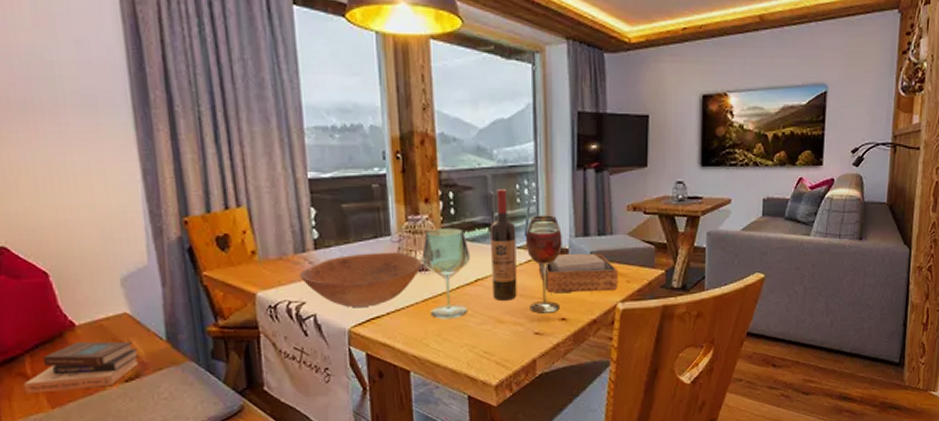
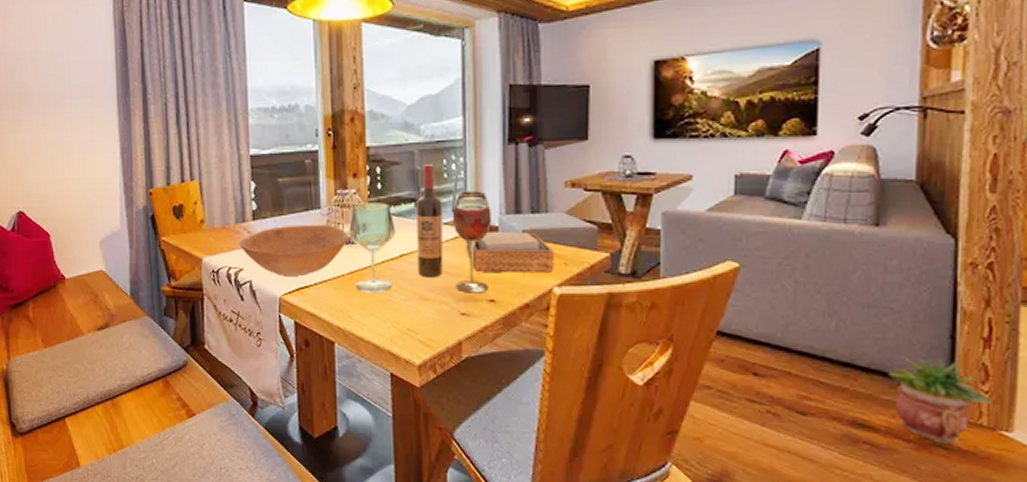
books: present [23,341,139,395] -> none [26,292,109,334]
potted plant: none [863,340,926,406] -> present [887,354,992,444]

